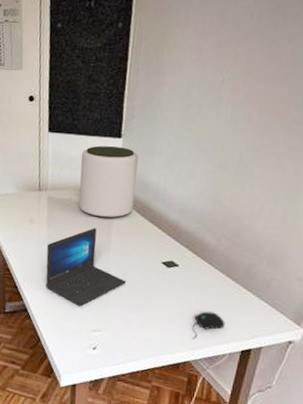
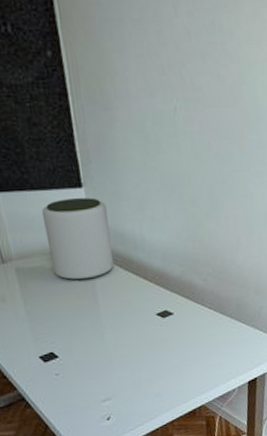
laptop: present [46,228,126,307] -> none [28,293,125,380]
computer mouse: present [192,311,225,339] -> none [199,351,229,383]

